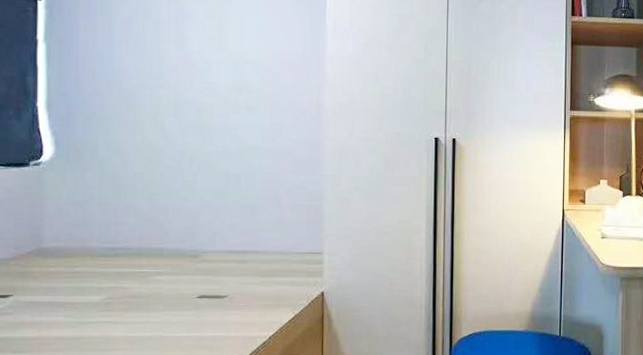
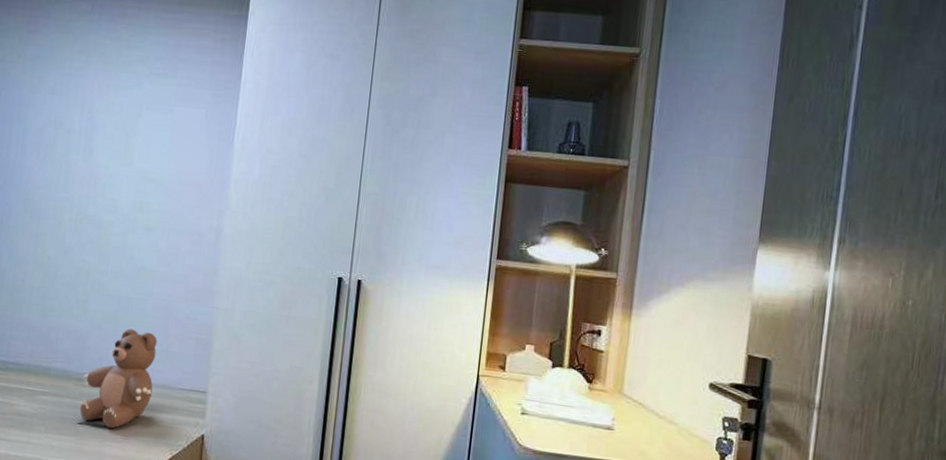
teddy bear: none [197,203,270,298] -> present [80,328,157,429]

